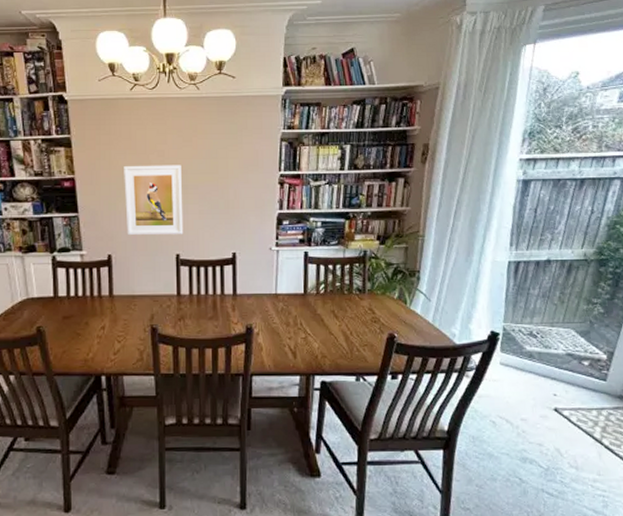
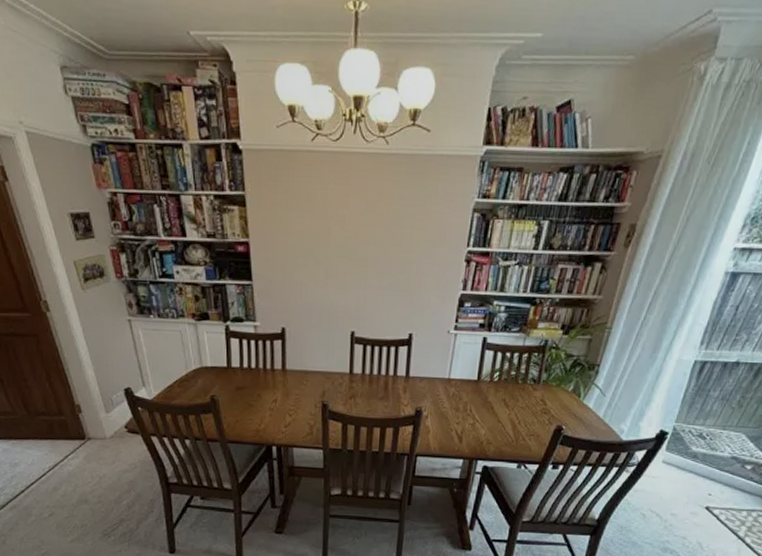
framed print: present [124,165,184,236] -> none [300,231,363,310]

